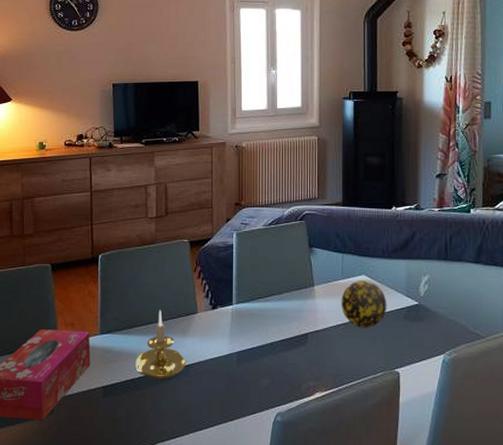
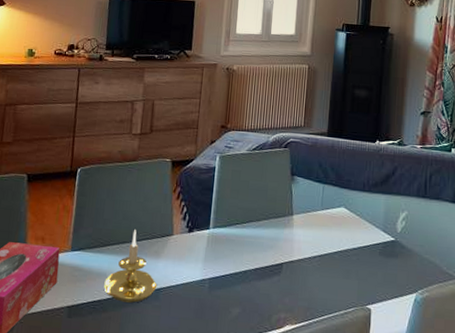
decorative ball: present [341,280,387,328] -> none [318,212,364,262]

